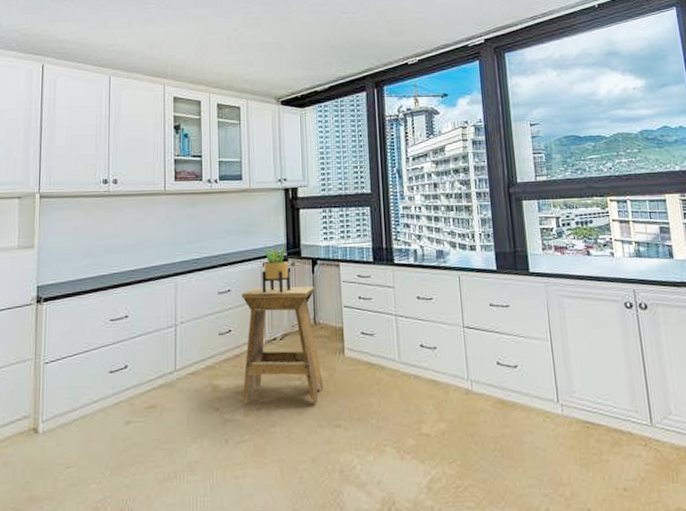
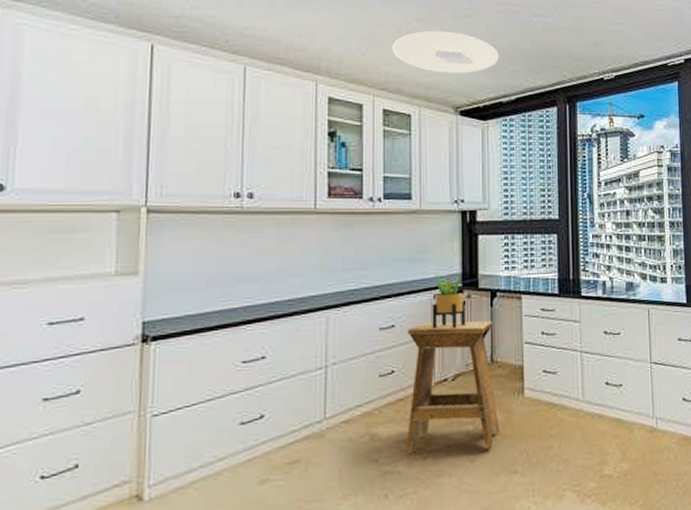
ceiling light: none [223,33,313,69] -> present [392,30,499,74]

